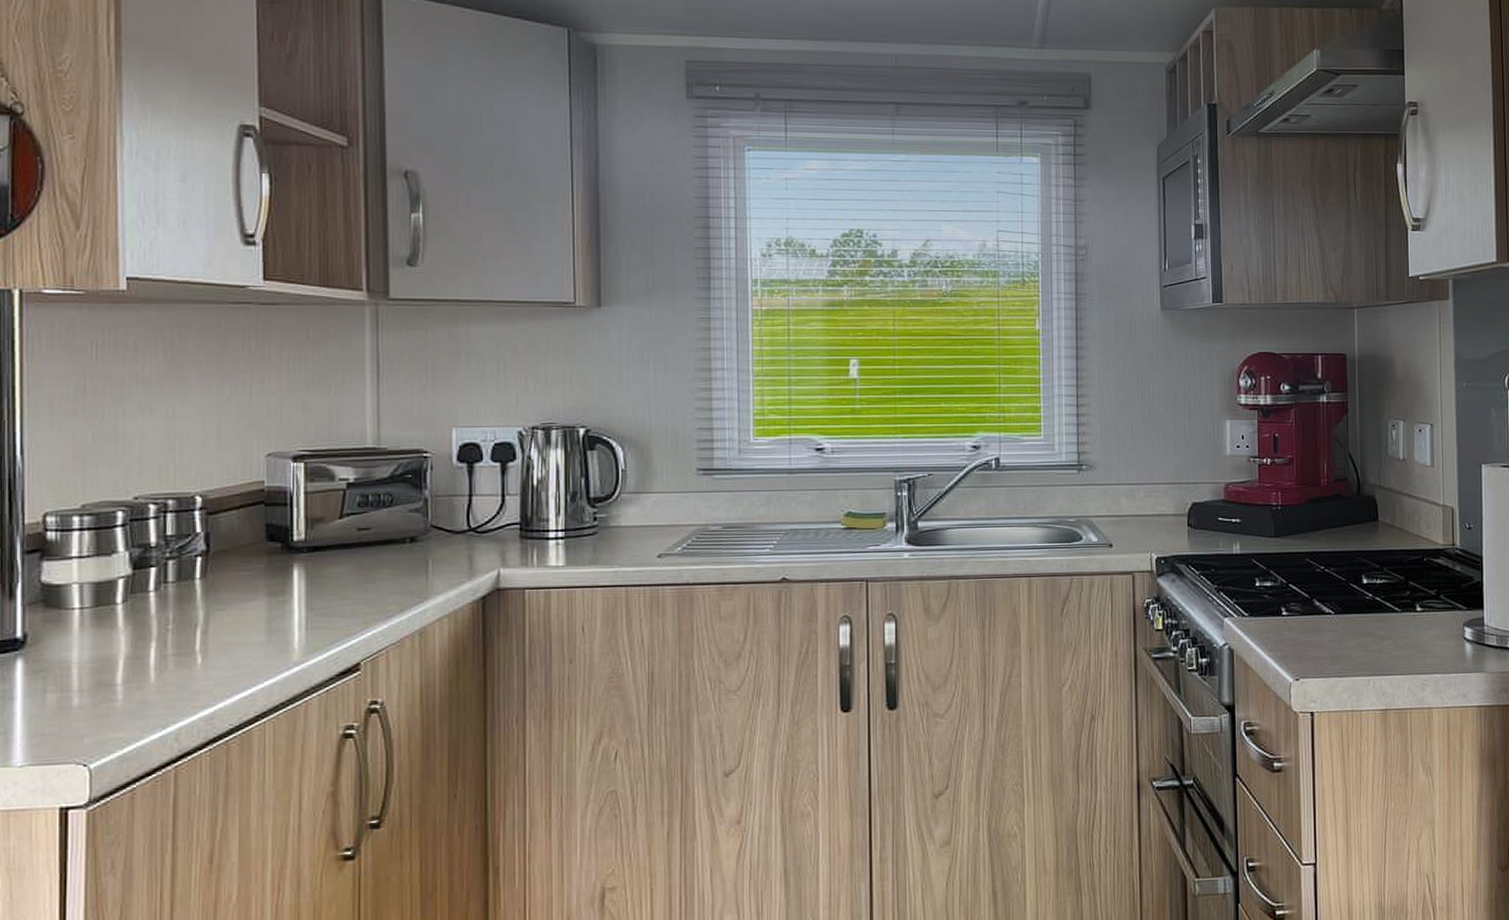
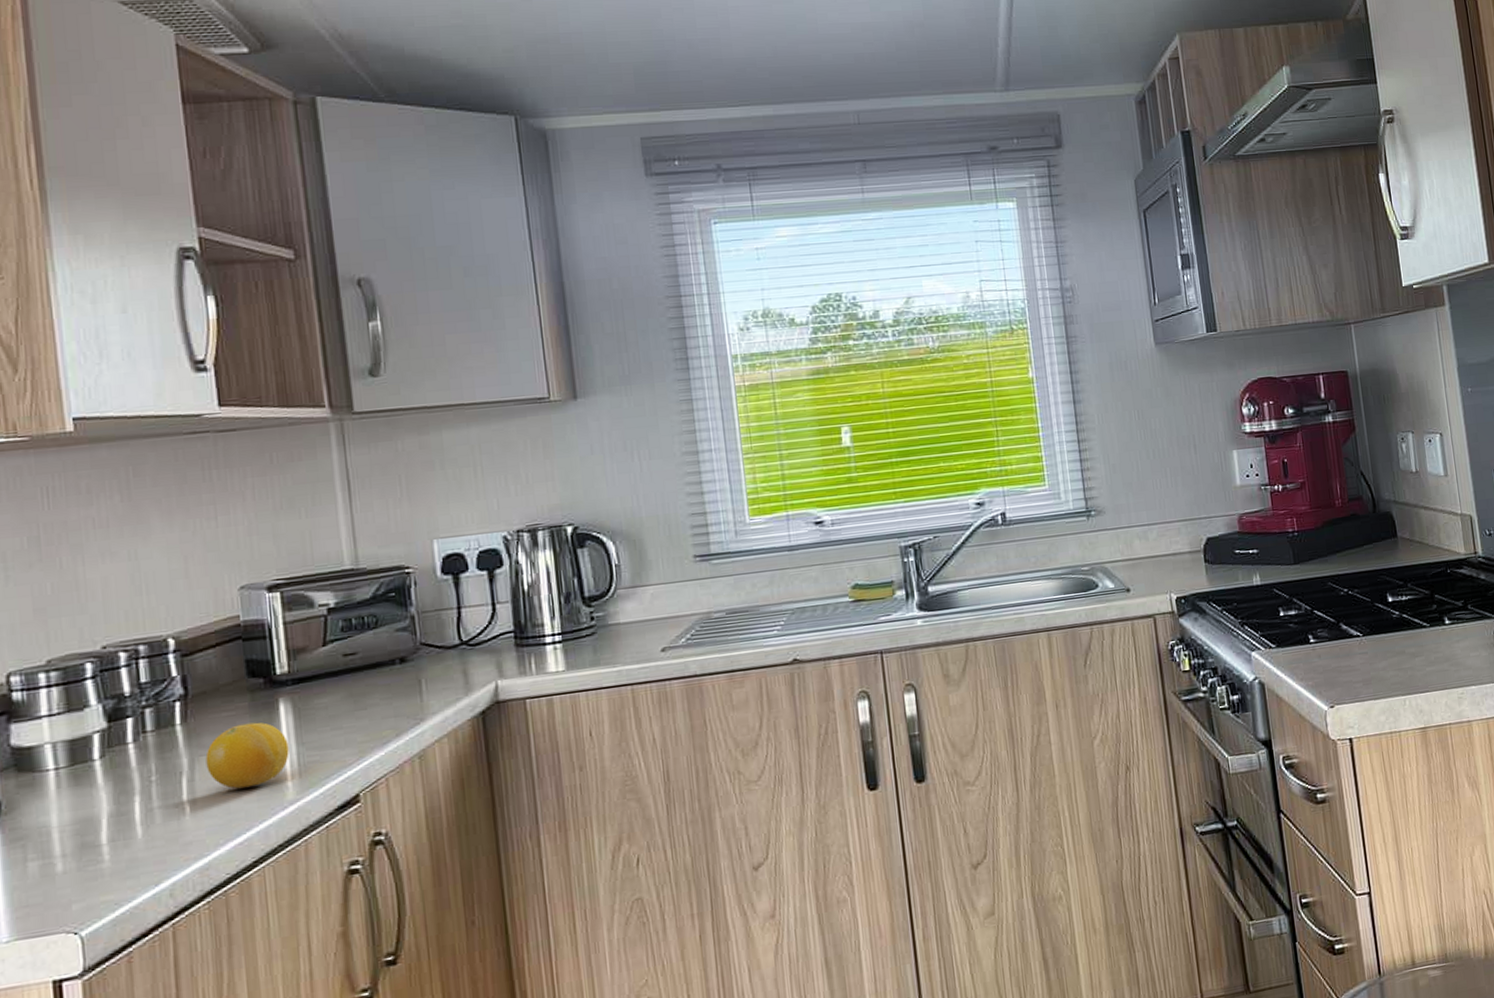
fruit: none [220,584,299,646] -> present [205,722,290,789]

